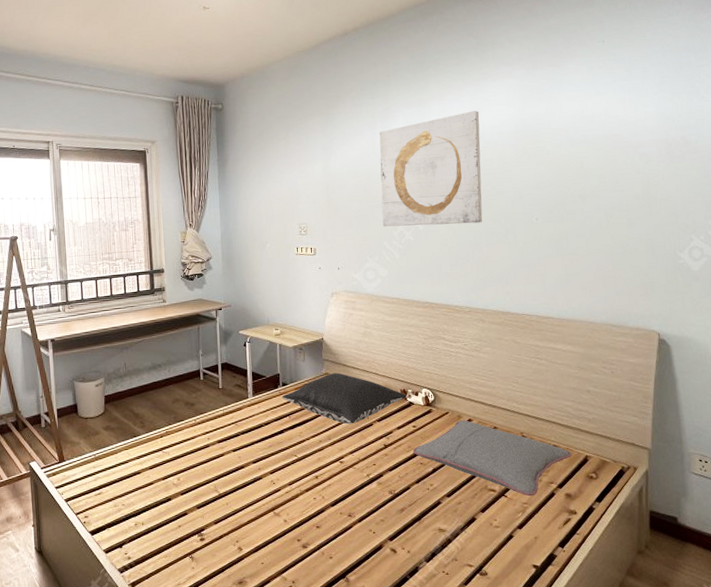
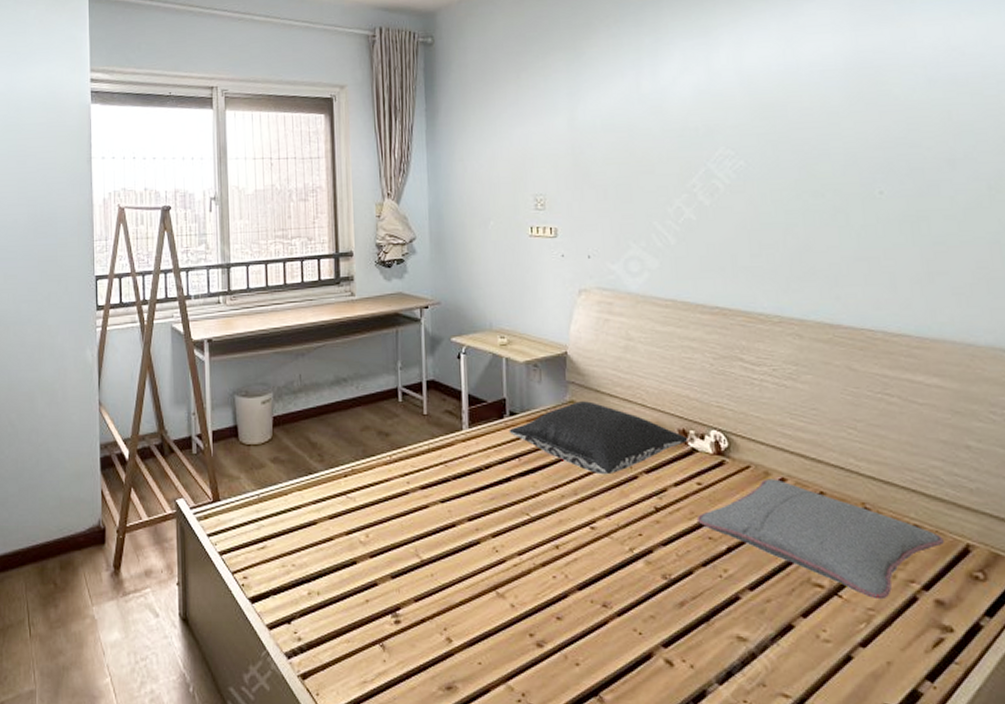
wall art: present [379,111,483,227] -> none [646,41,798,201]

